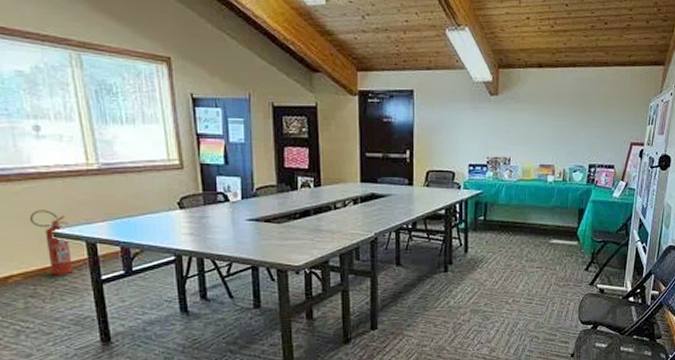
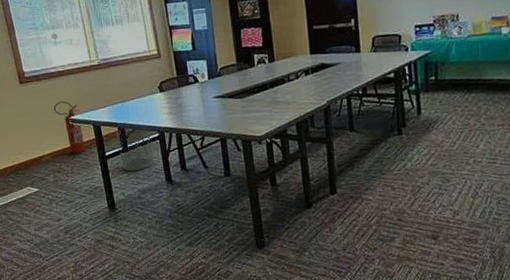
waste bin: none [117,250,165,300] -> present [116,128,153,172]

